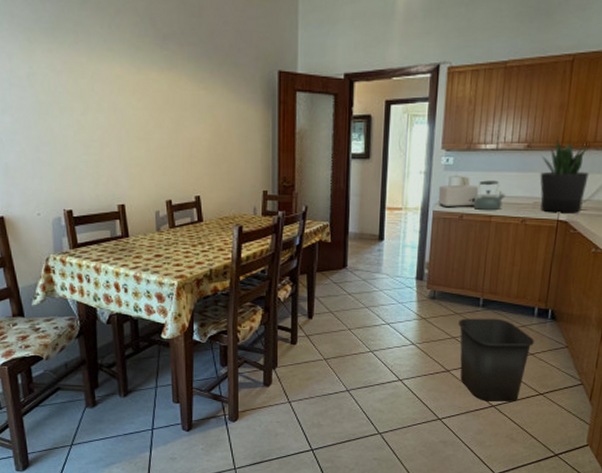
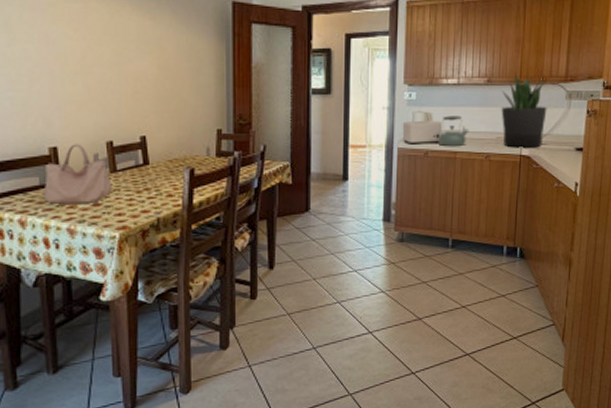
handbag: none [113,202,172,255] -> present [43,144,113,205]
waste bin: present [458,318,534,401] -> none [428,259,505,350]

